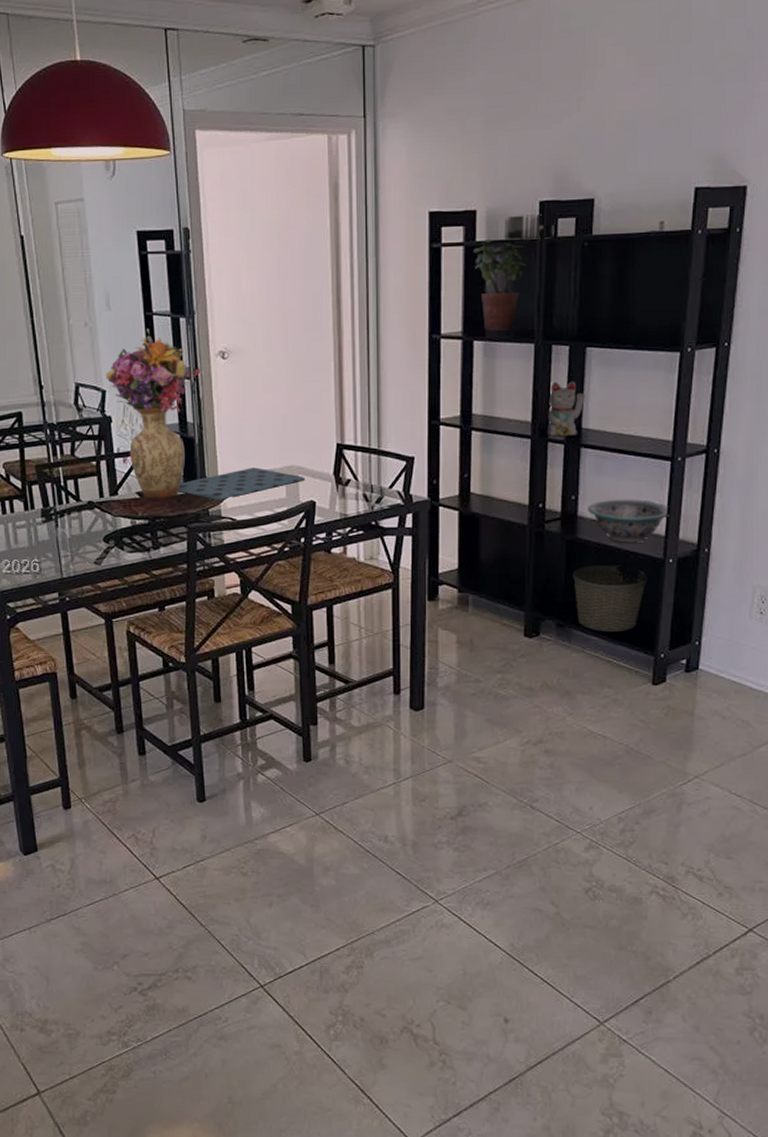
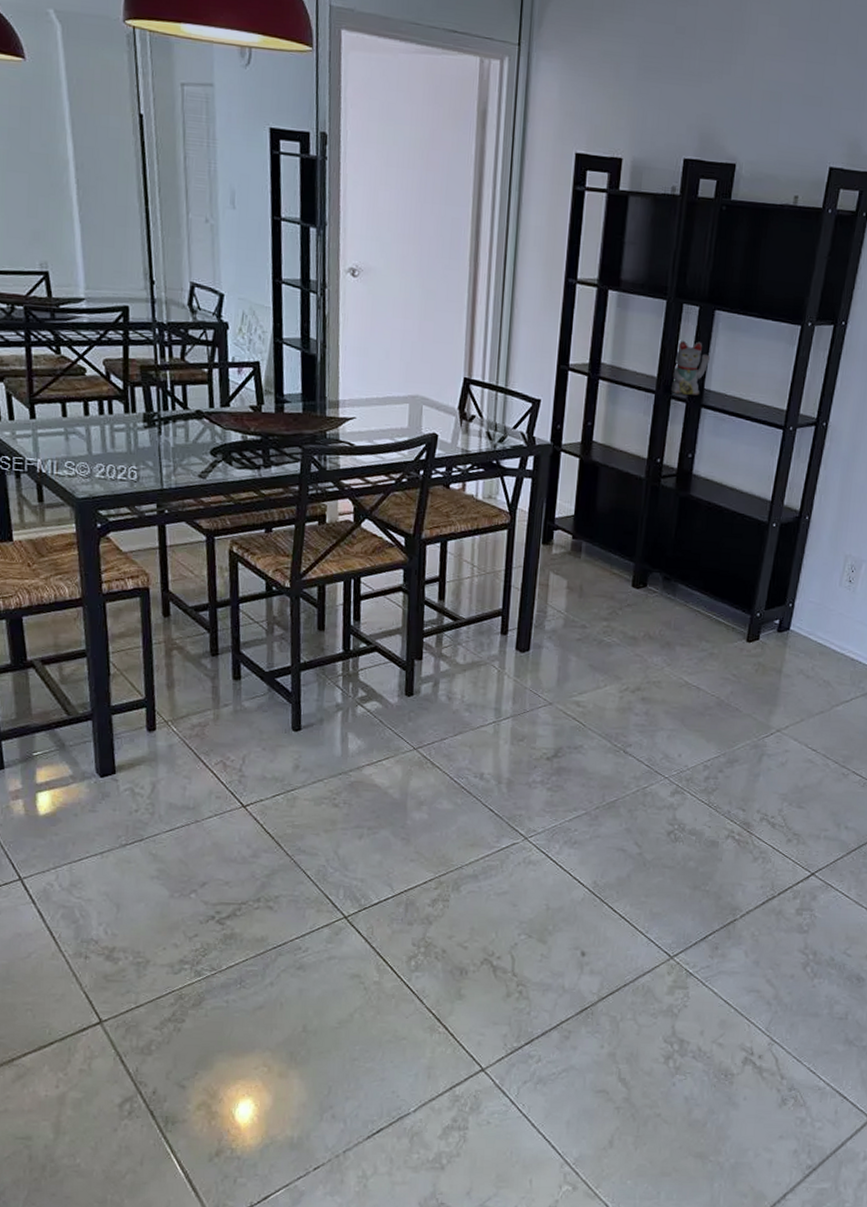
flower arrangement: present [105,329,205,501] -> none [224,234,332,417]
placemat: present [178,467,305,501] -> none [295,393,429,424]
potted plant: present [474,238,528,331] -> none [616,189,667,284]
decorative box: present [504,214,554,240] -> none [646,169,696,198]
basket: present [572,565,648,632] -> none [682,523,752,590]
decorative bowl: present [588,500,669,543] -> none [702,461,777,505]

